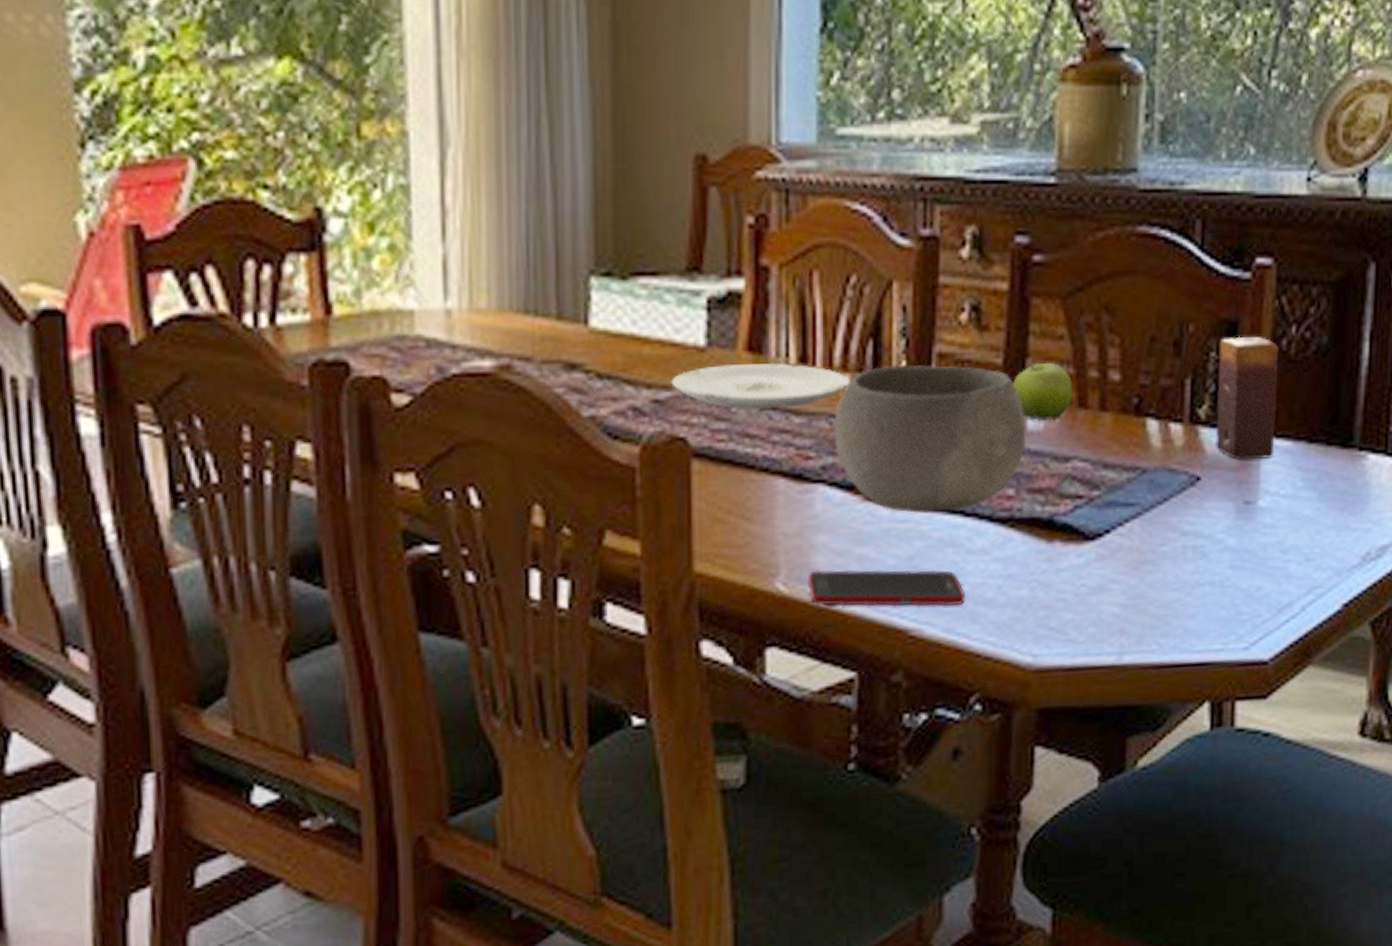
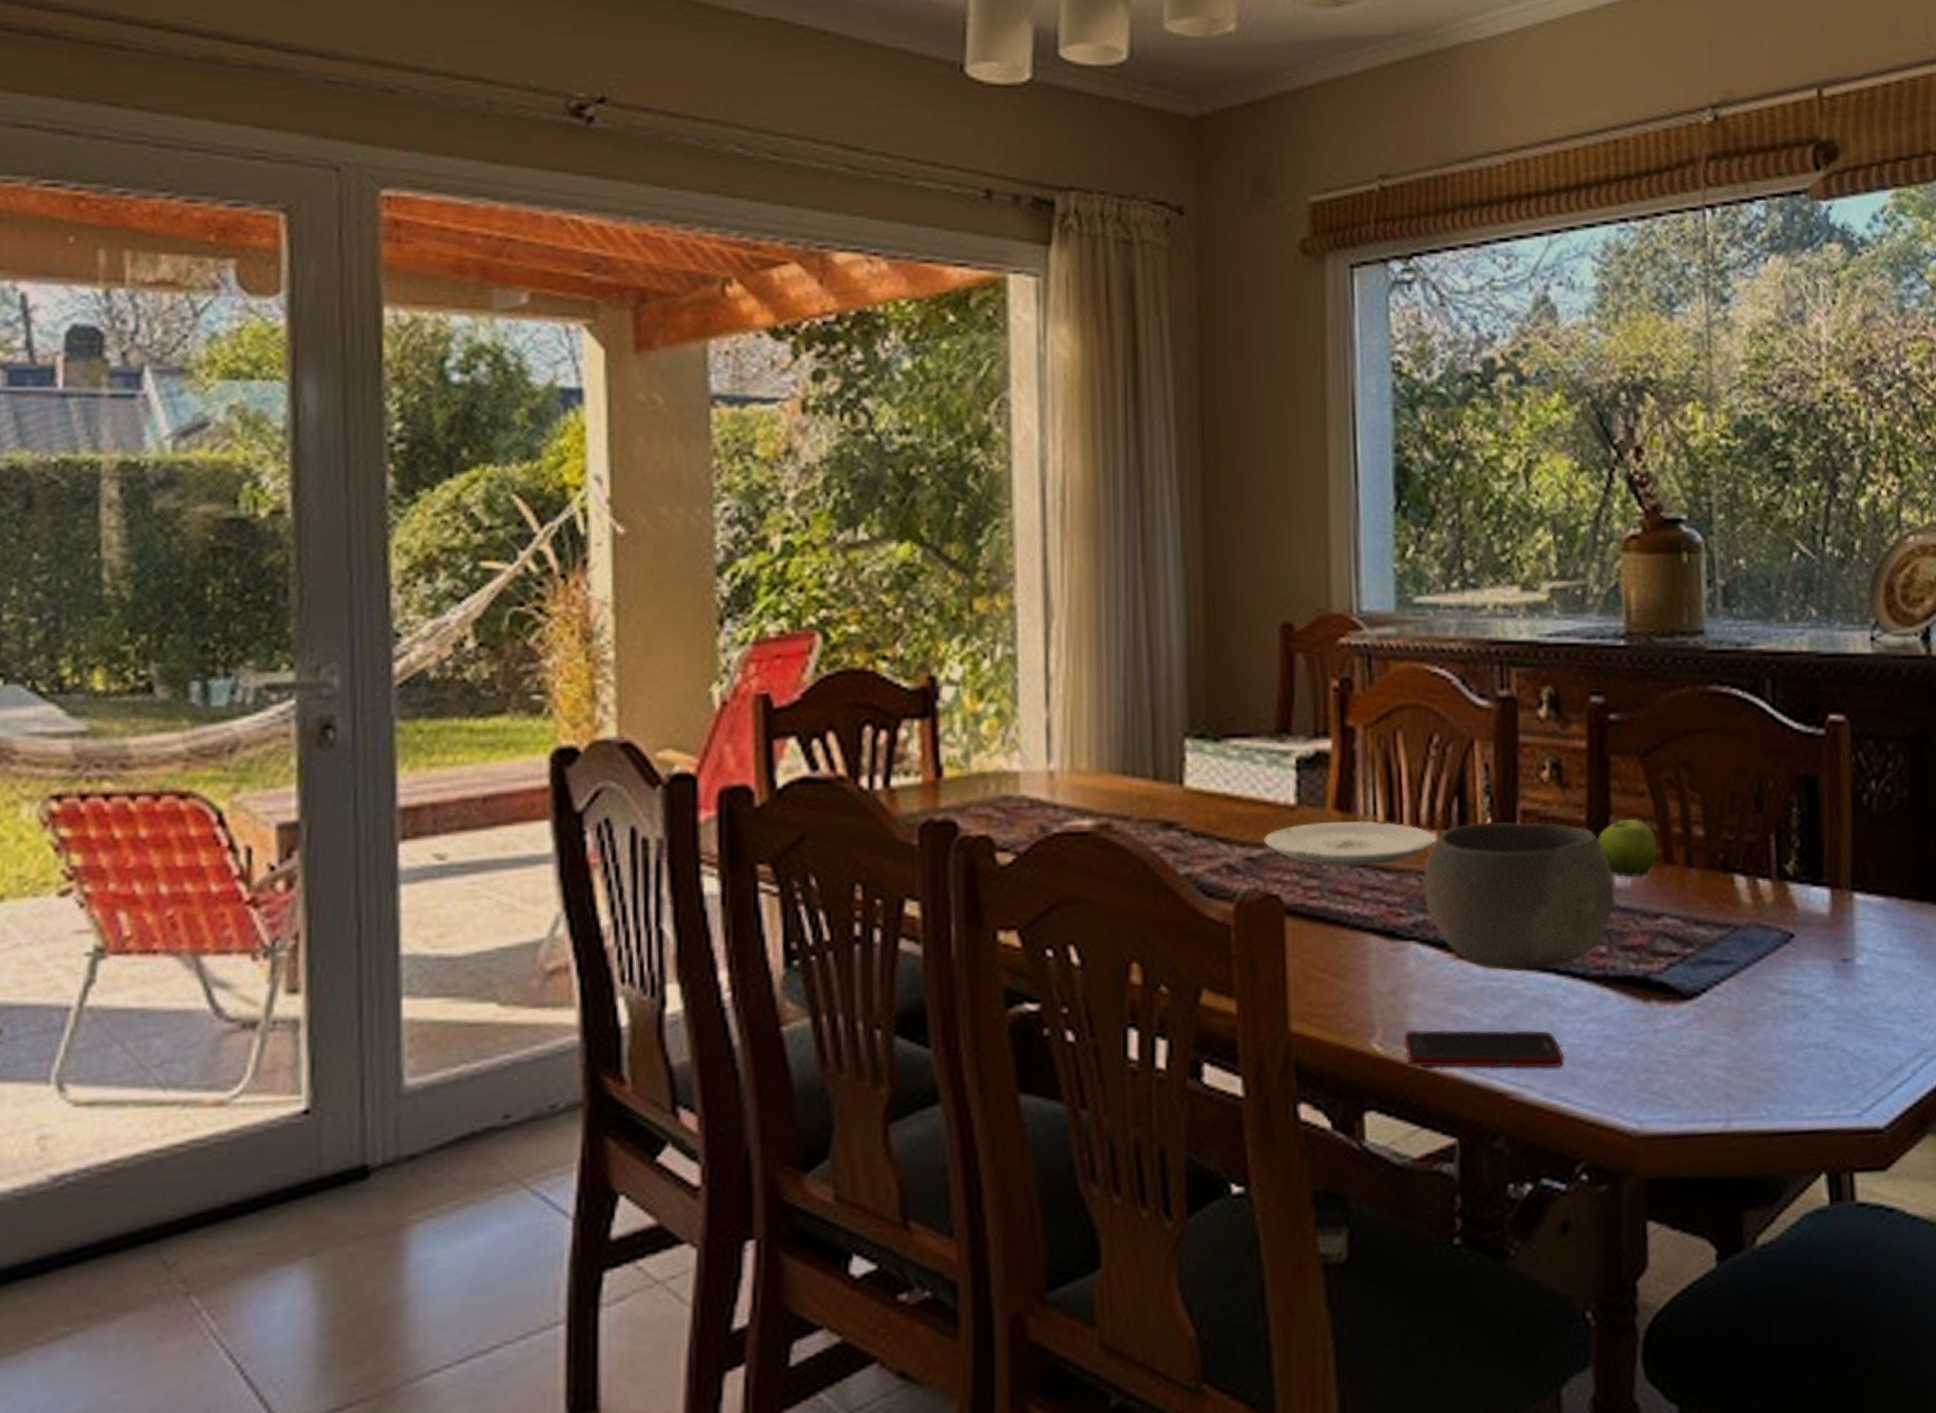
candle: present [1214,336,1279,460] -> none [1800,791,1867,916]

